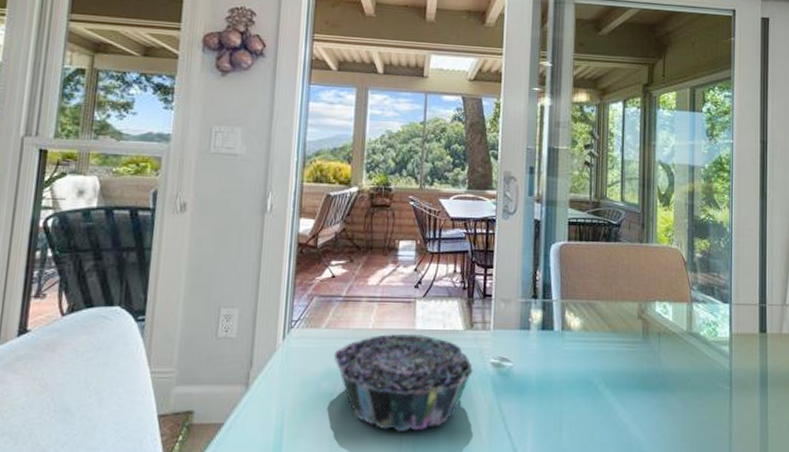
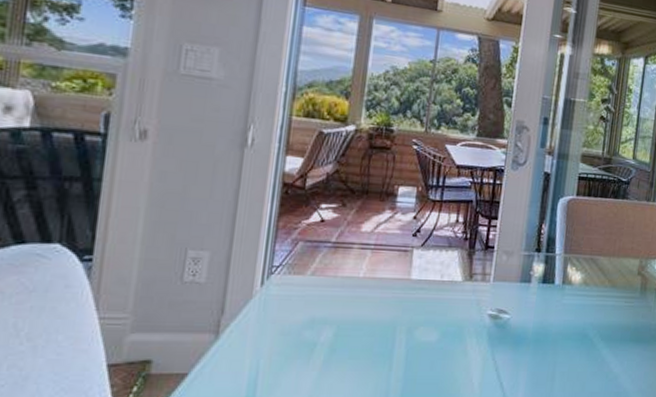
decorative bowl: present [333,333,473,432] -> none [318,283,469,383]

